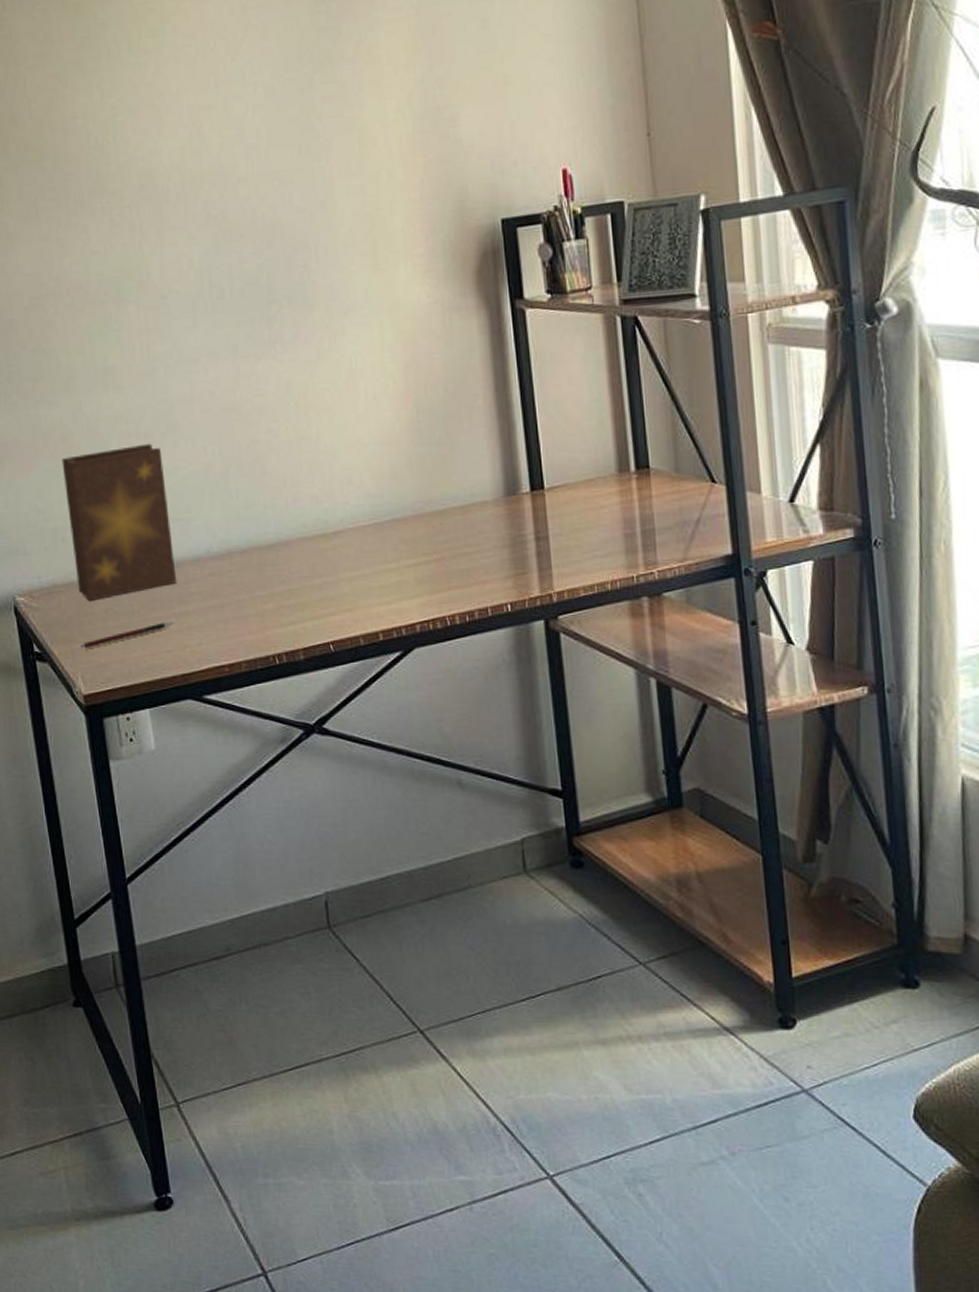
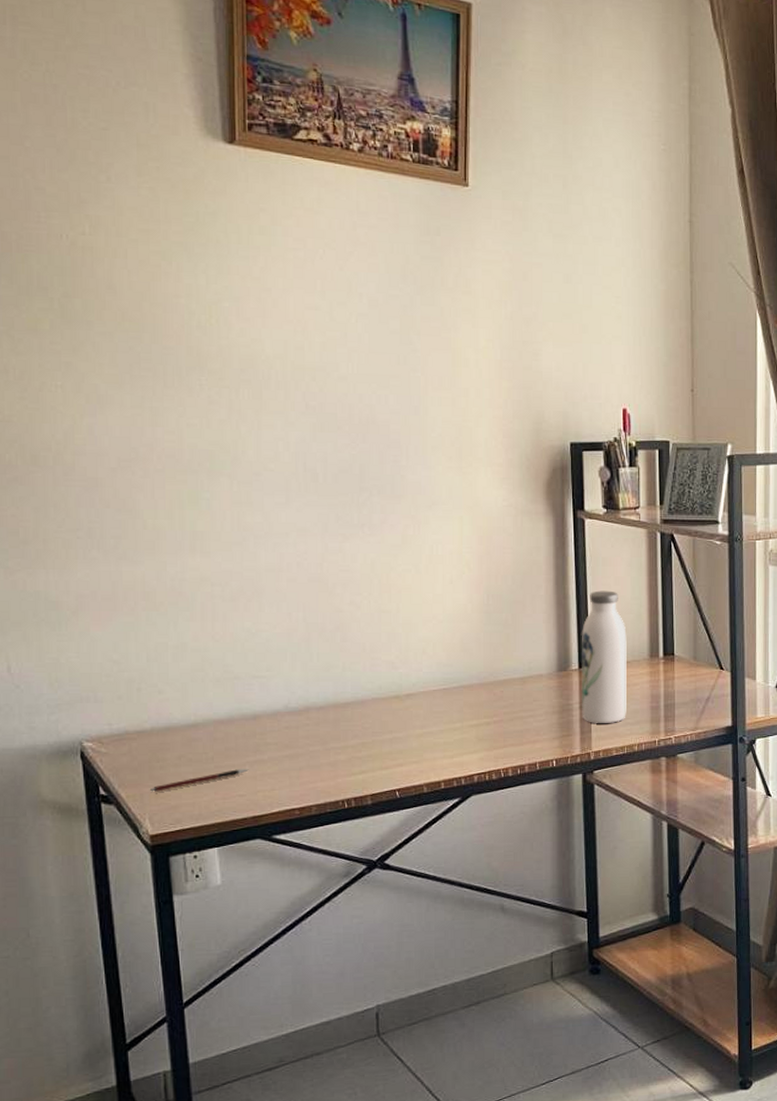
book: present [61,443,177,601] -> none [141,606,254,748]
water bottle: none [530,393,594,557] -> present [581,590,627,723]

